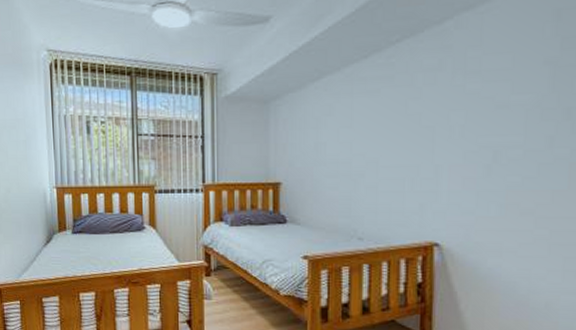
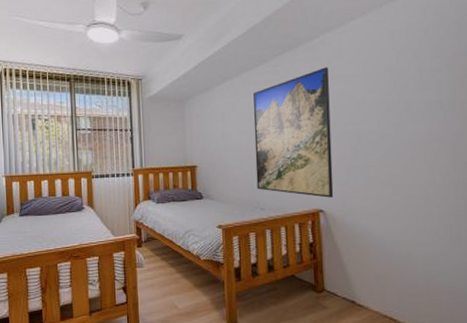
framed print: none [355,59,462,229] -> present [253,67,334,198]

